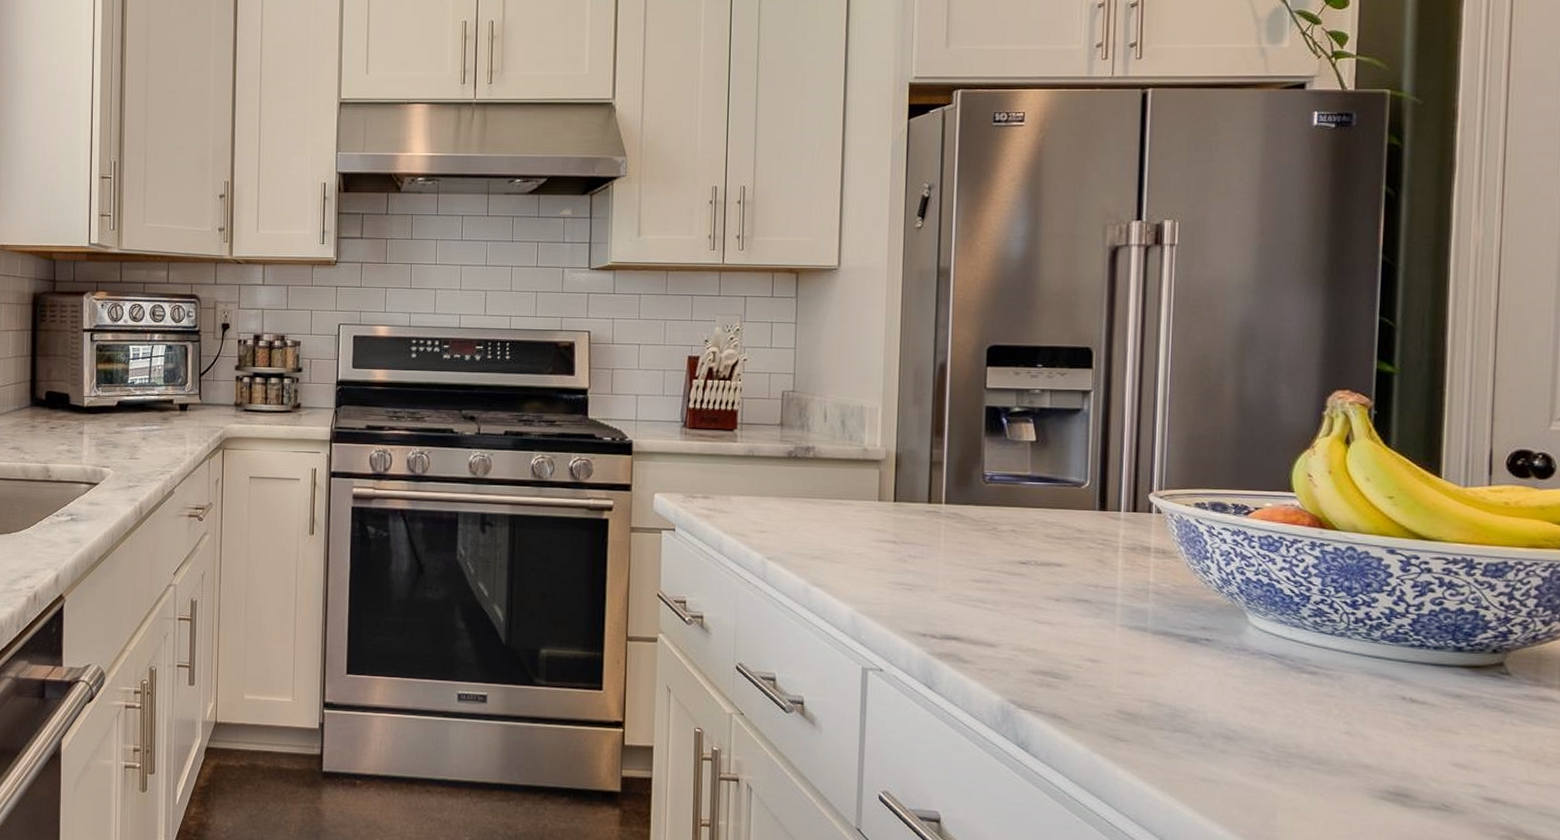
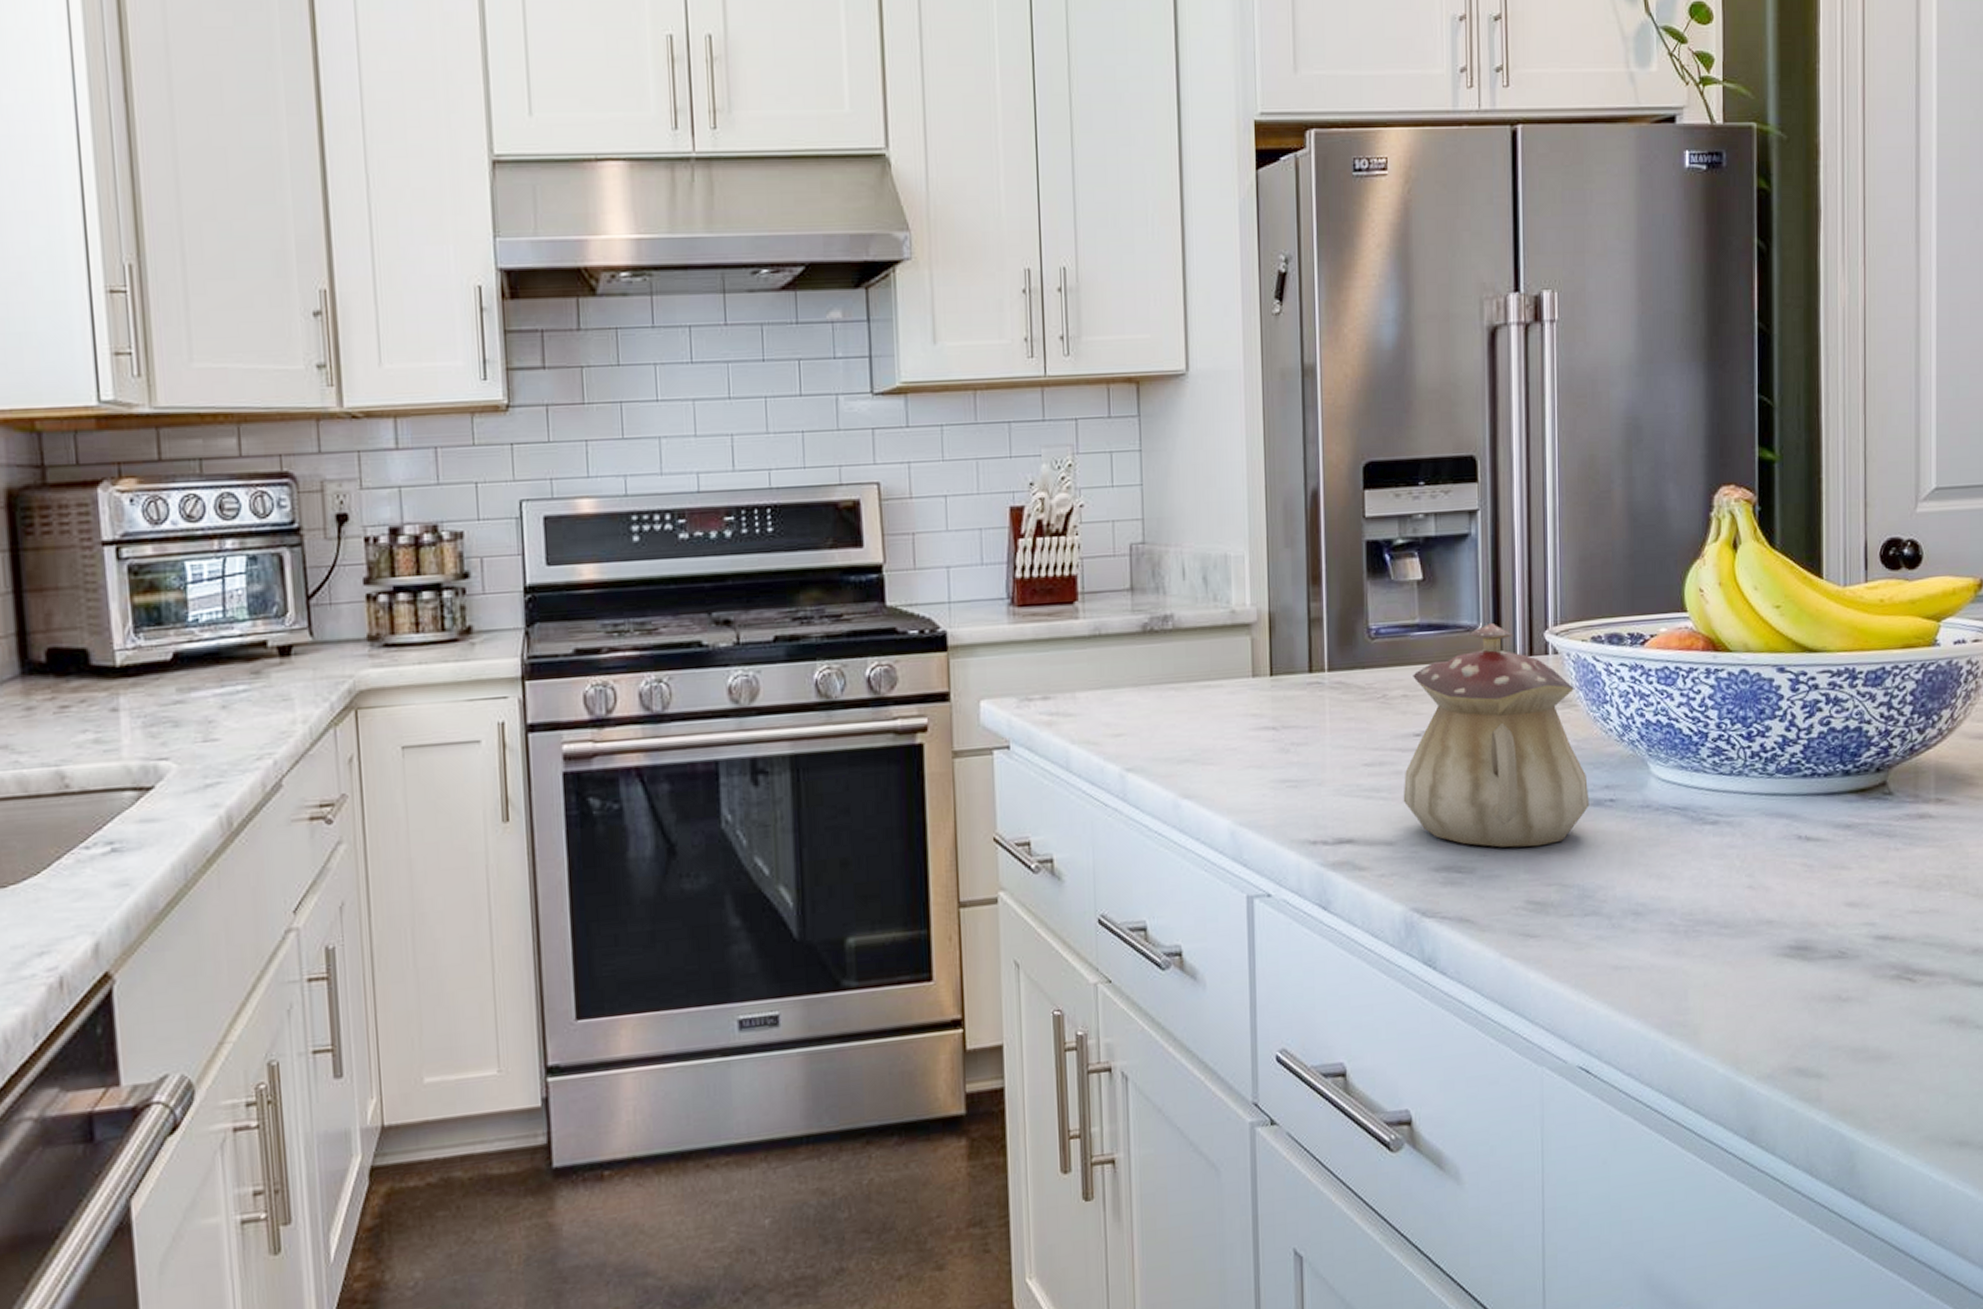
teapot: none [1006,481,1185,668] -> present [1403,622,1590,848]

